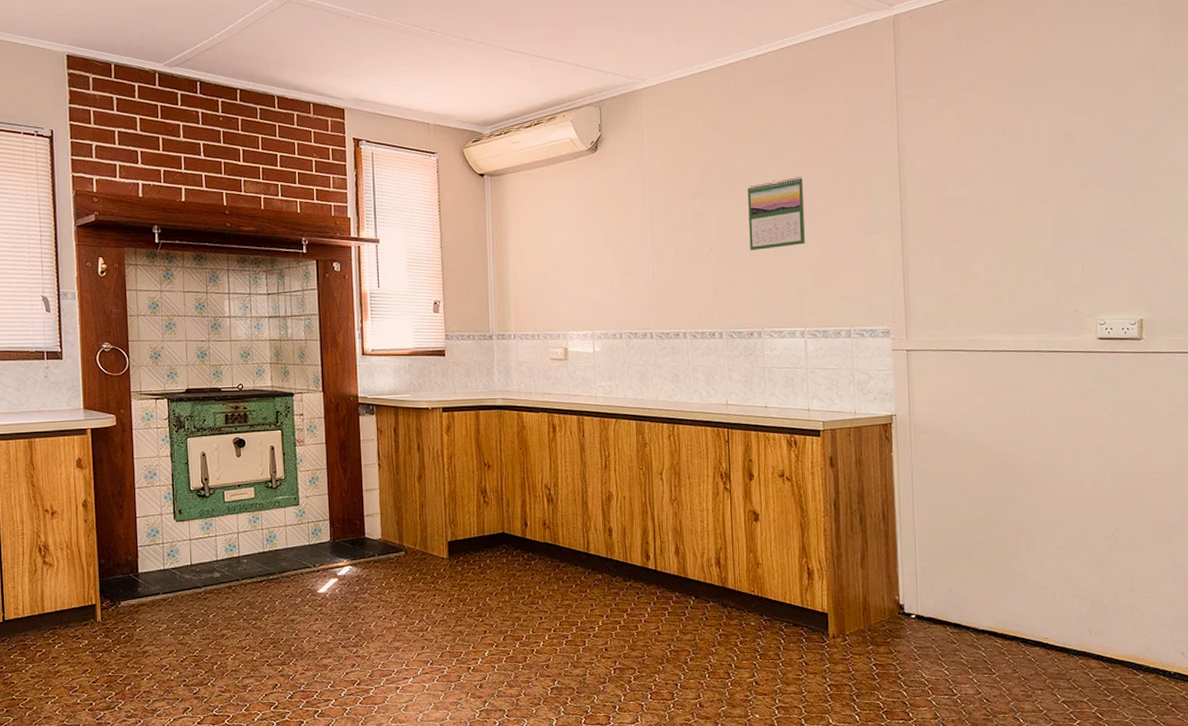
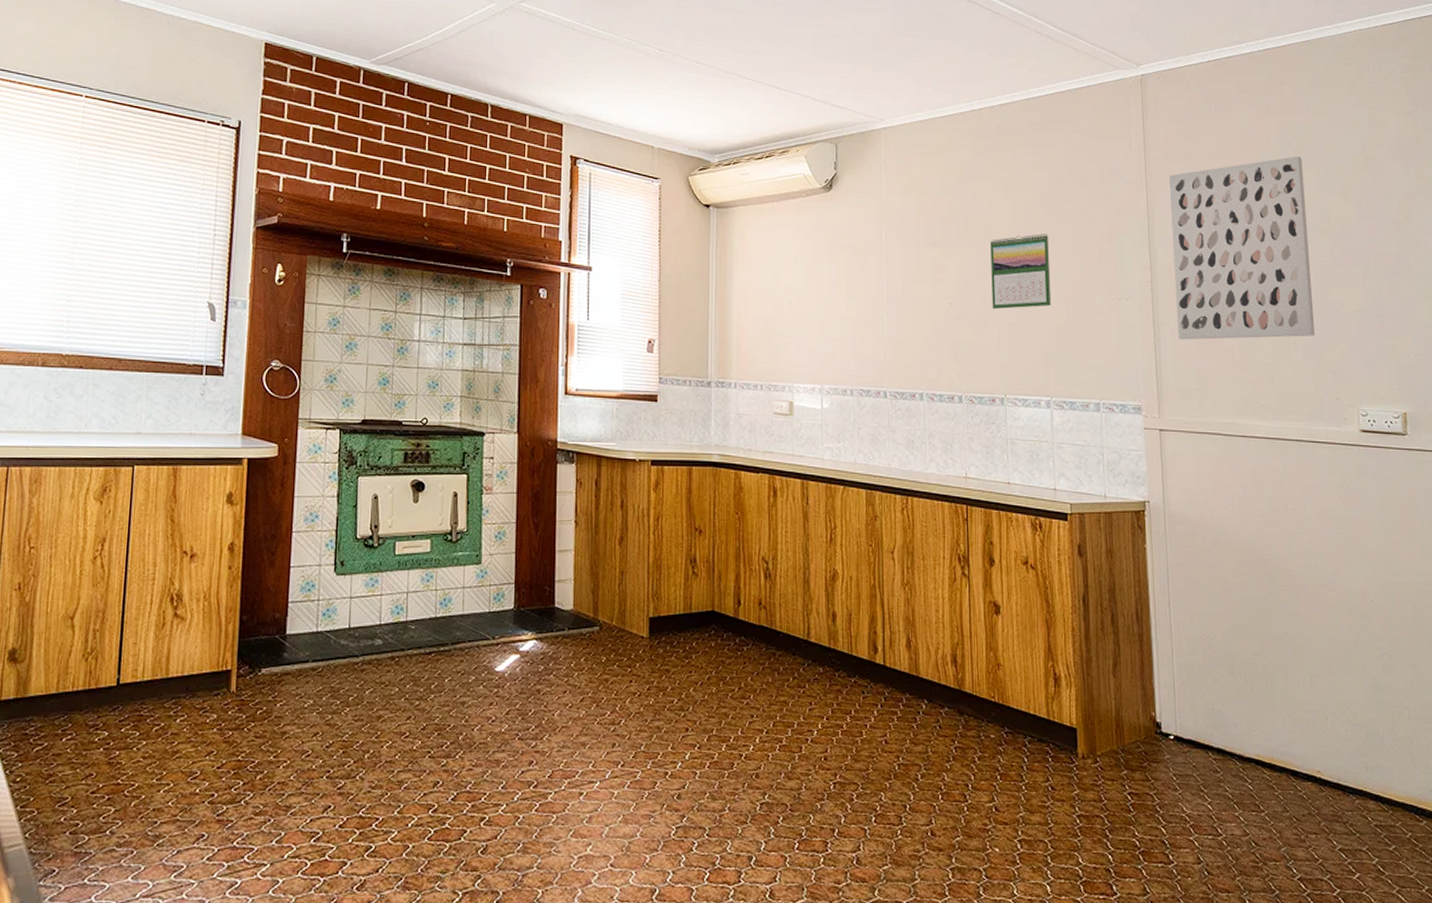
wall art: none [920,82,1058,267] -> present [1169,156,1316,340]

